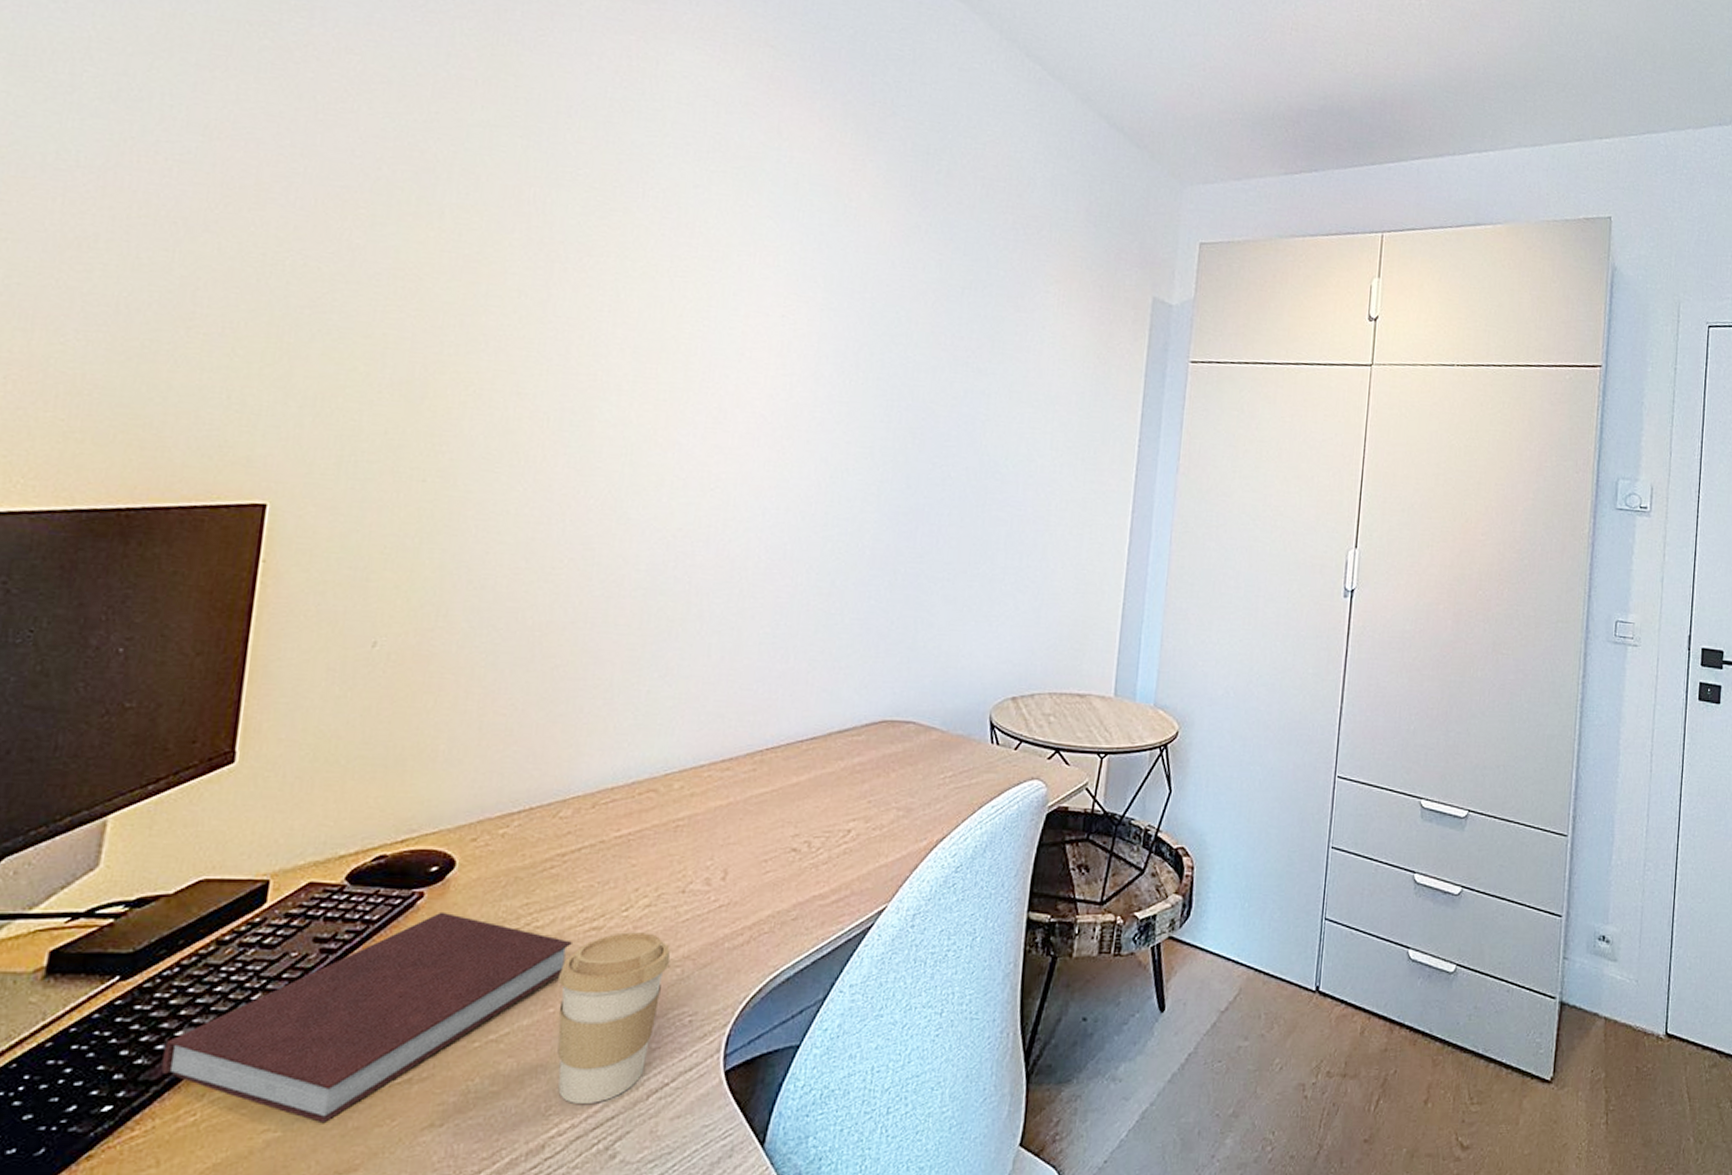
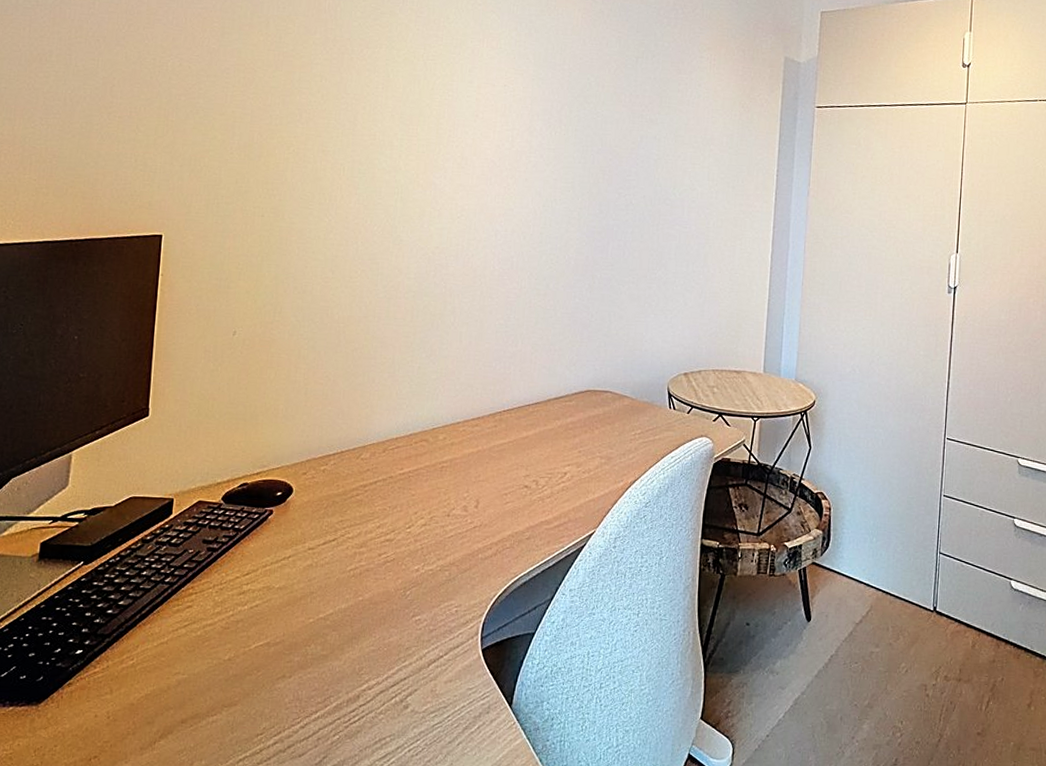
notebook: present [161,911,574,1124] -> none [111,524,374,671]
coffee cup: present [557,932,671,1105] -> none [364,544,441,668]

